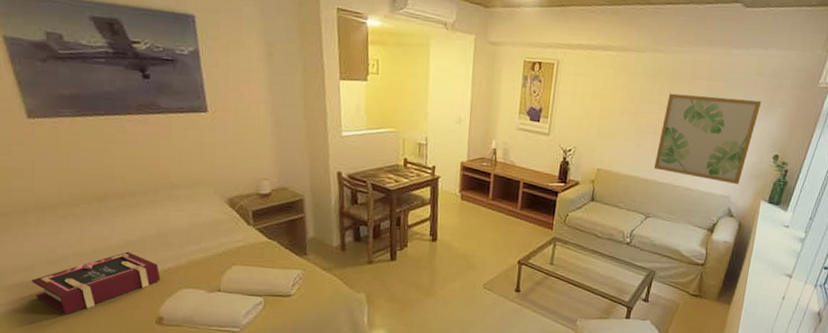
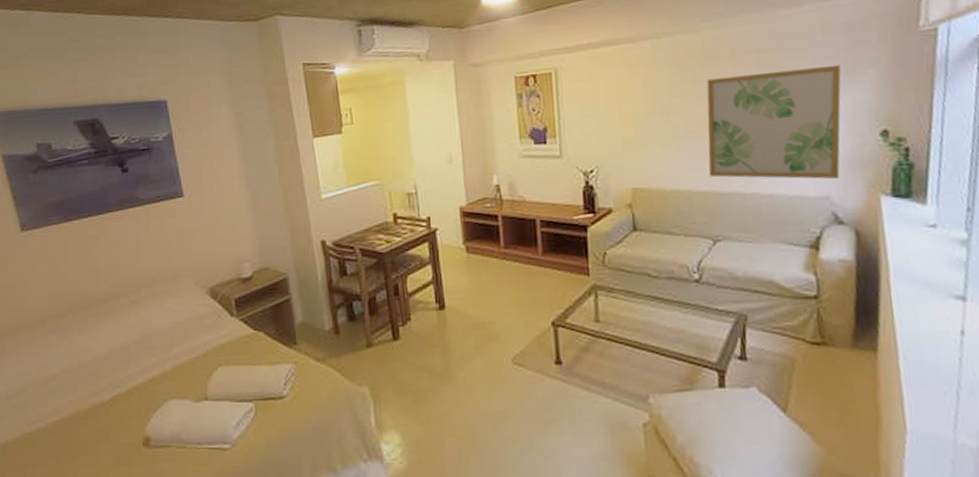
book: present [32,251,161,314] -> none [23,362,146,442]

